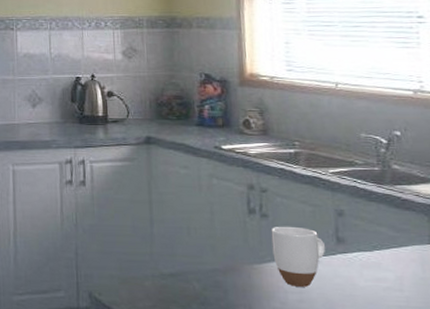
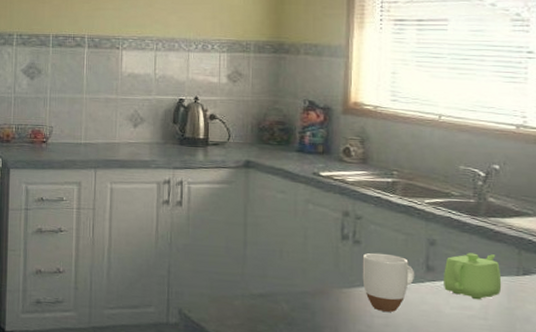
teapot: none [354,222,415,271] -> present [444,253,502,300]

